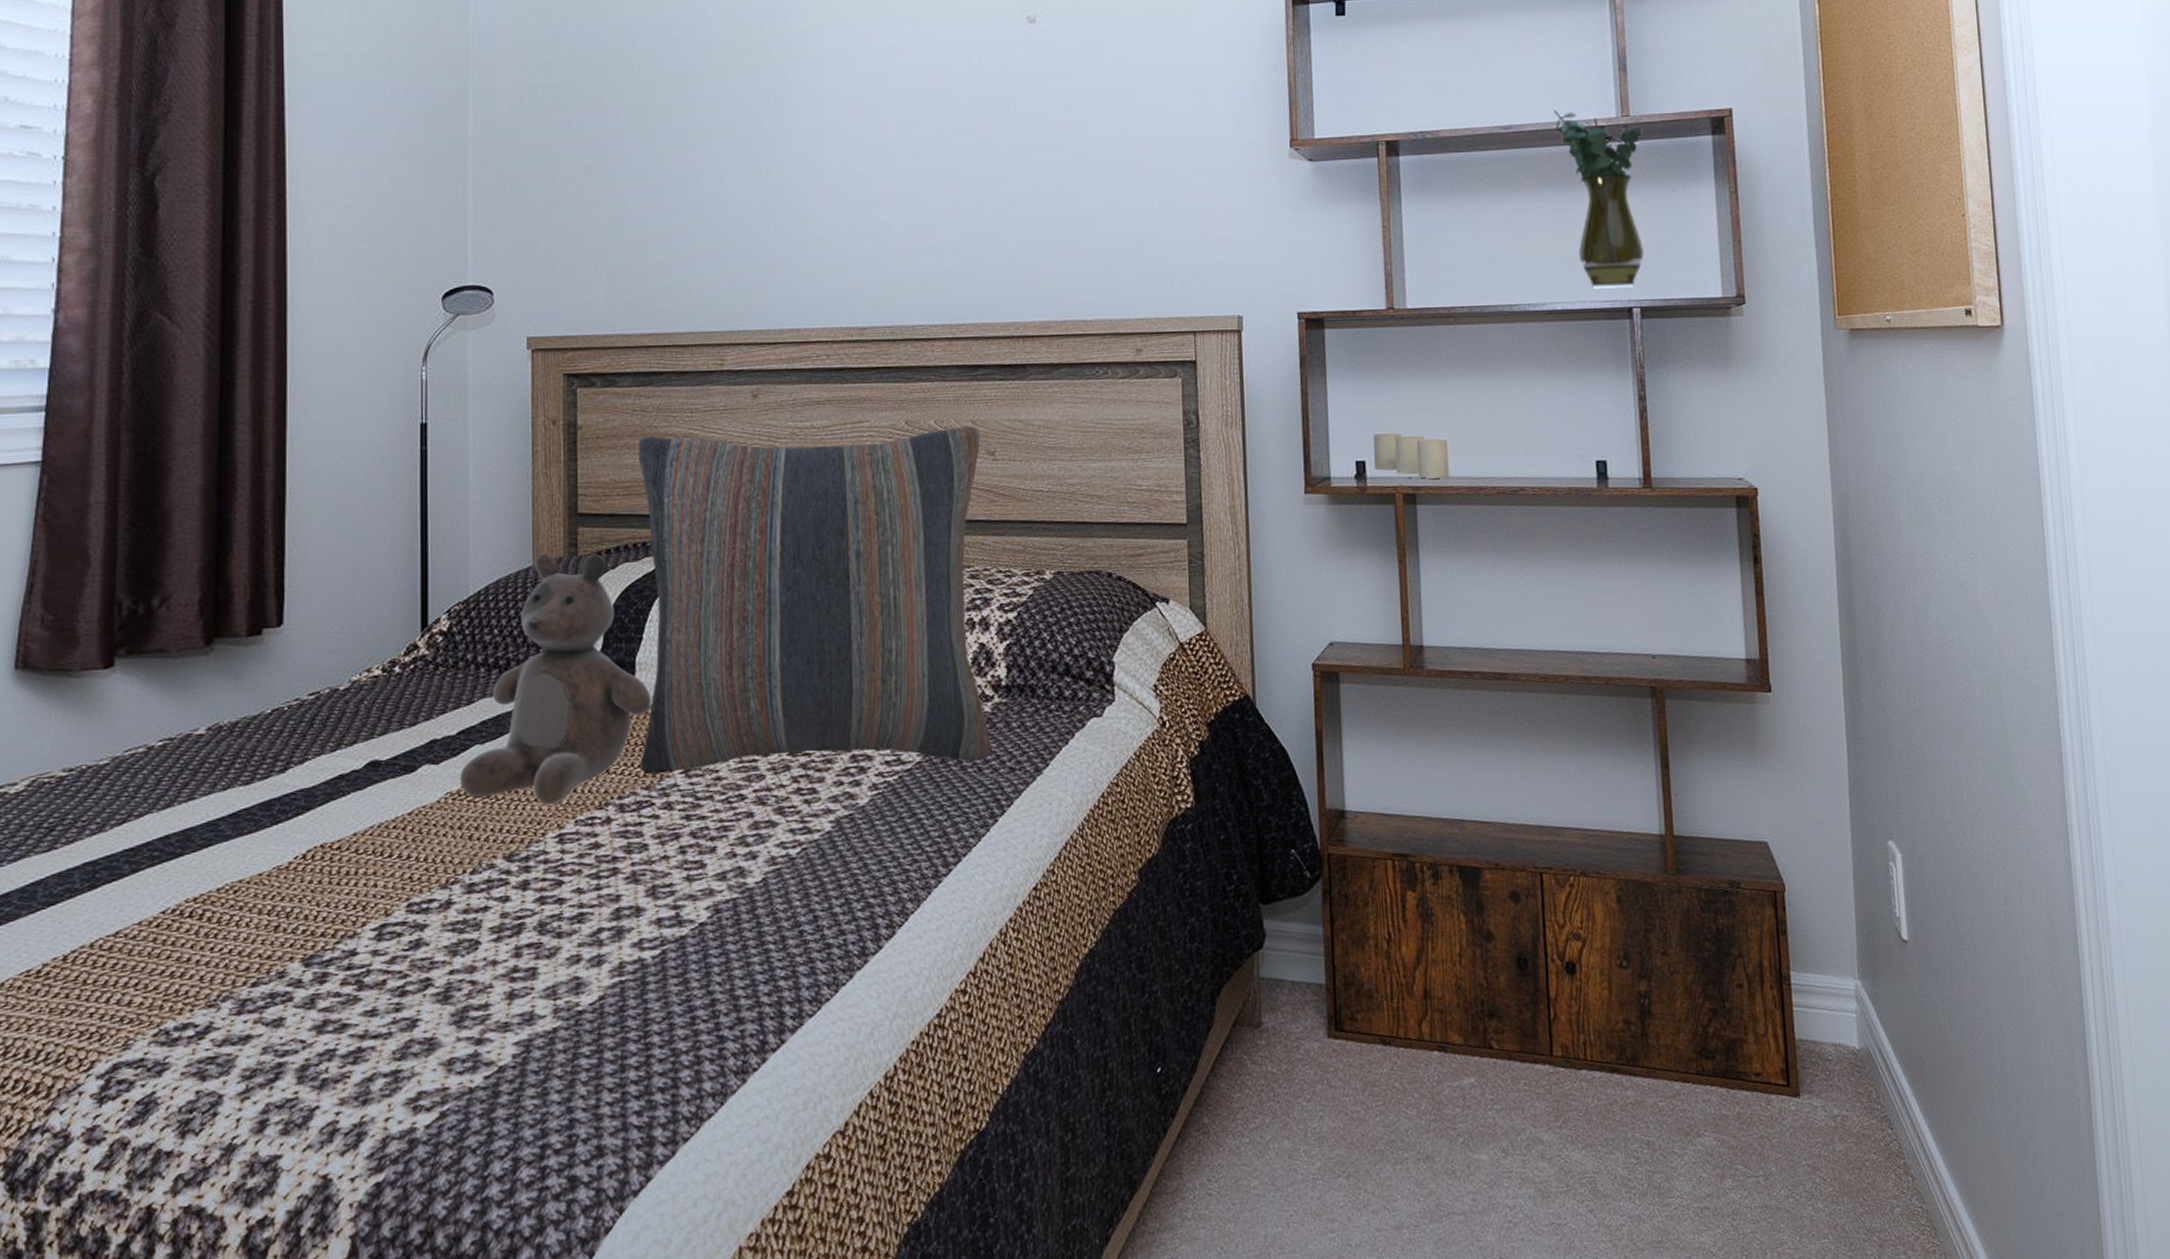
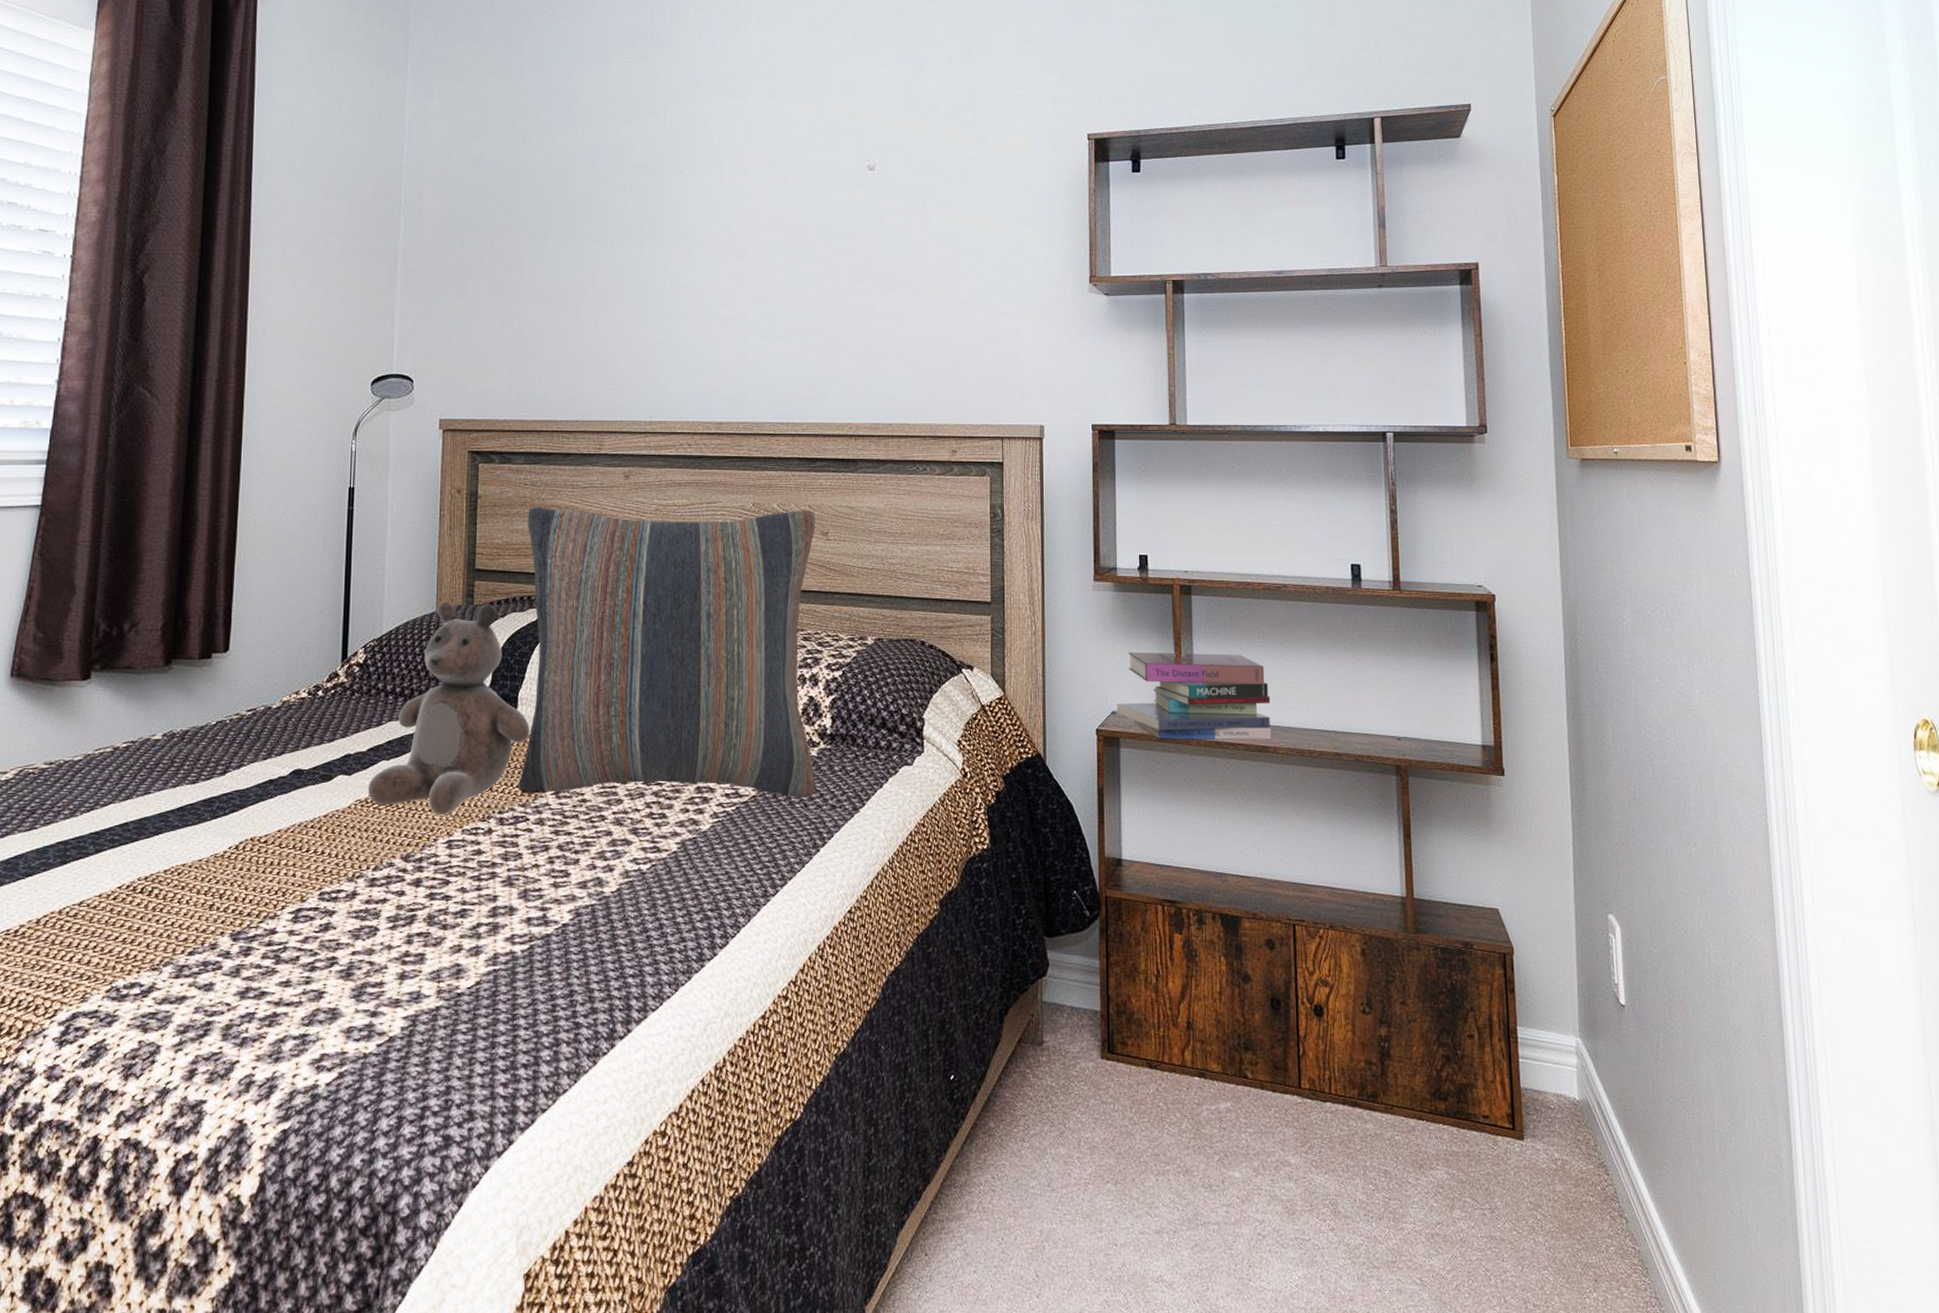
books: none [1334,570,1511,671] -> present [1116,651,1272,740]
candle: present [1373,433,1449,479] -> none [1155,532,1221,573]
vase: present [1554,110,1644,286] -> none [1320,259,1398,412]

